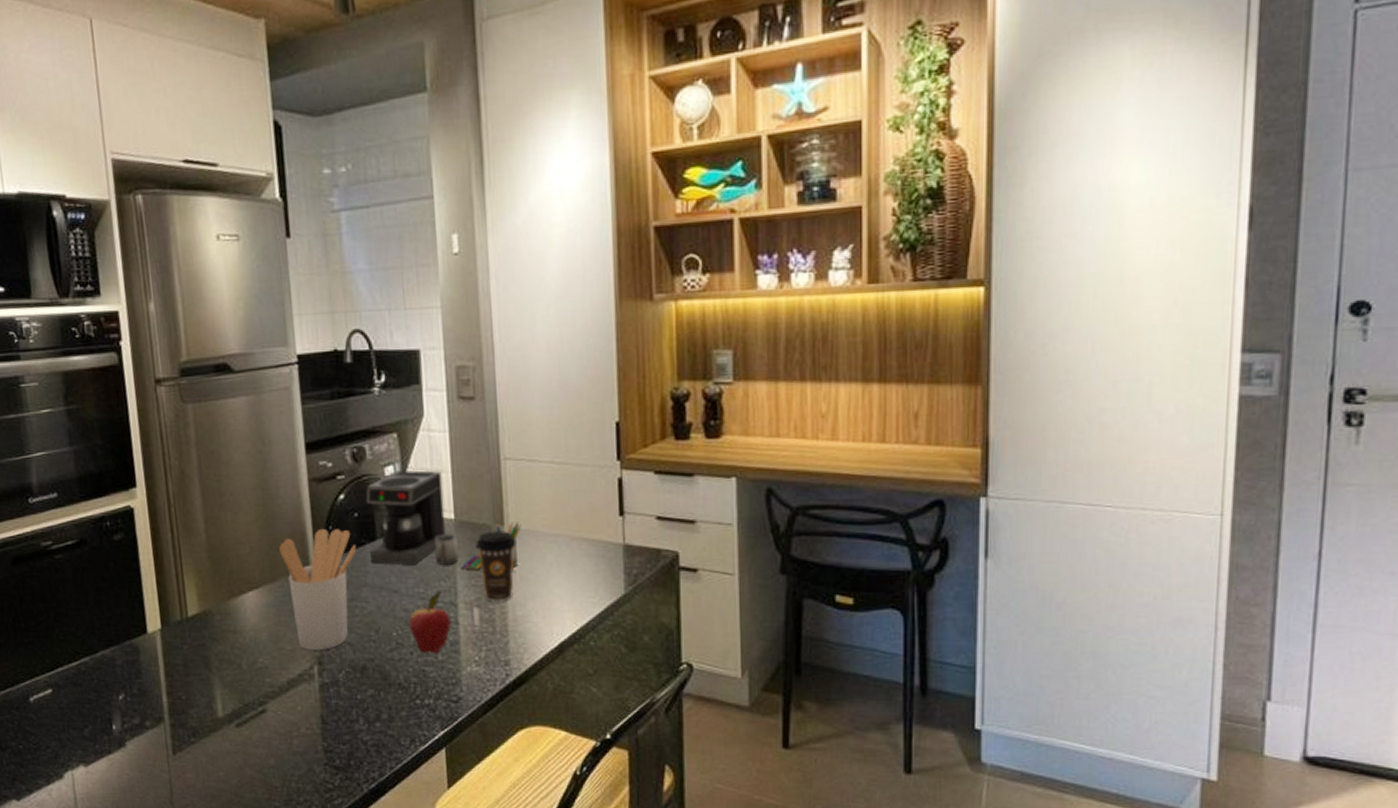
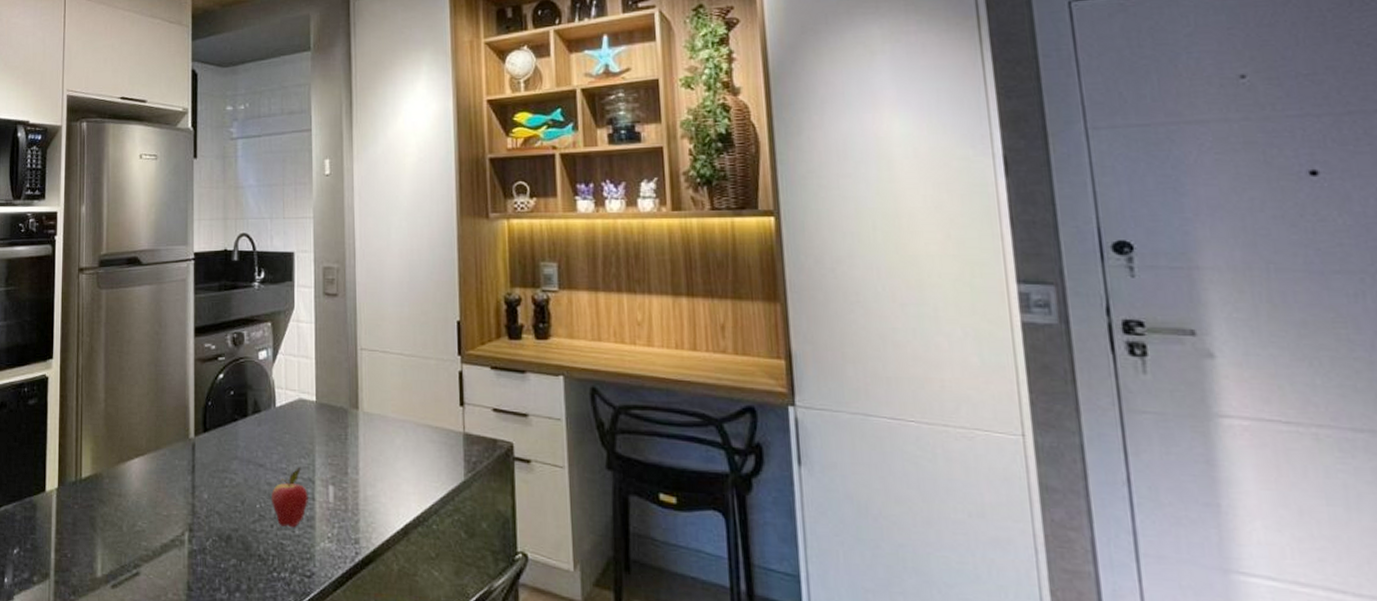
utensil holder: present [279,528,357,650] -> none [165,403,230,517]
coffee maker: present [365,470,522,570] -> none [241,355,374,449]
coffee cup: present [475,531,517,602] -> none [333,414,369,481]

